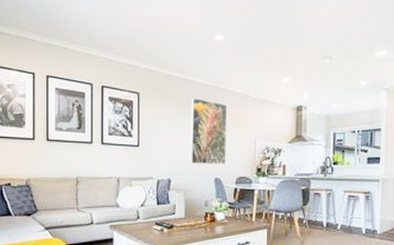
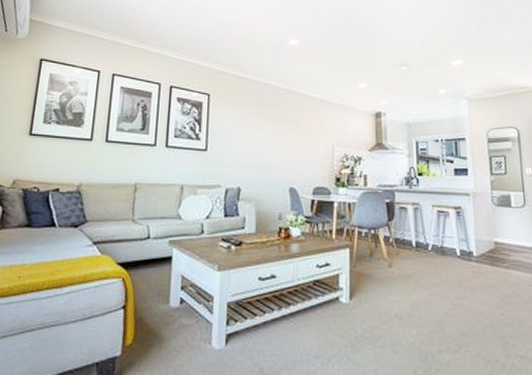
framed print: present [190,97,228,164] -> none [263,100,303,172]

